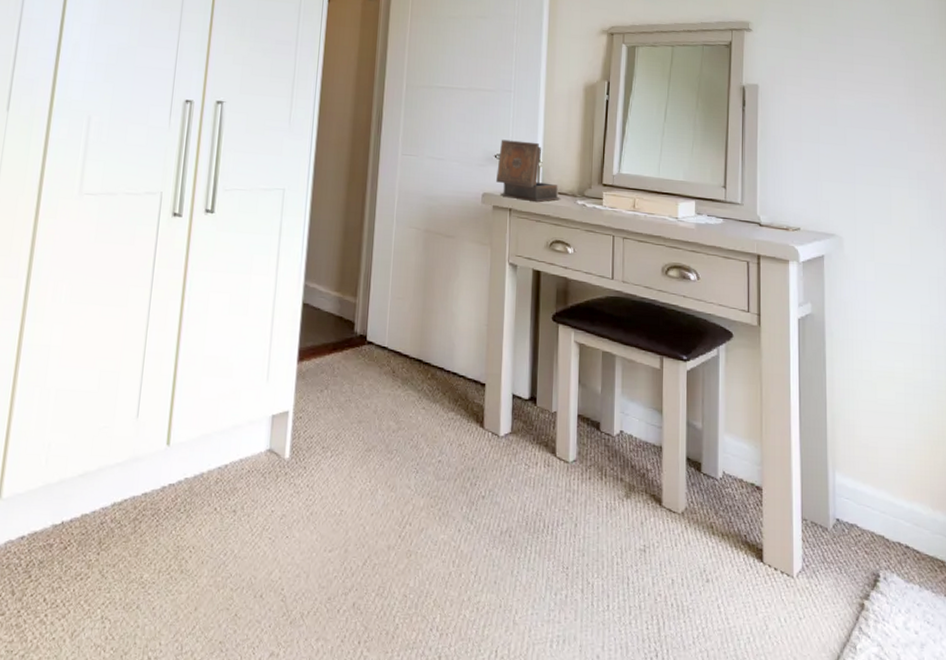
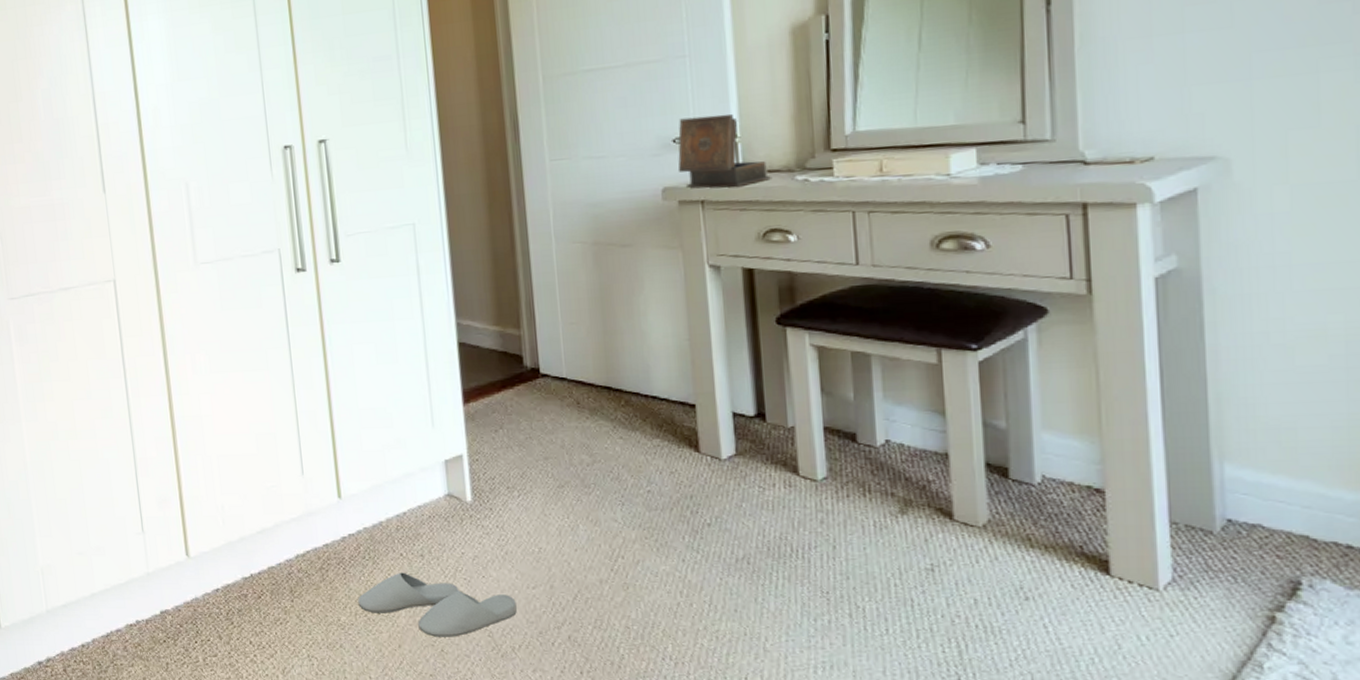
slippers: none [164,528,312,601] -> present [358,572,517,637]

